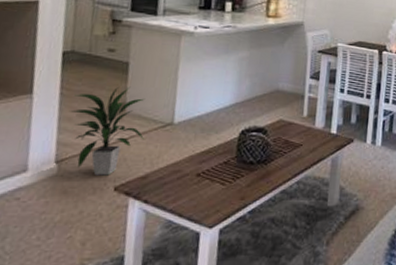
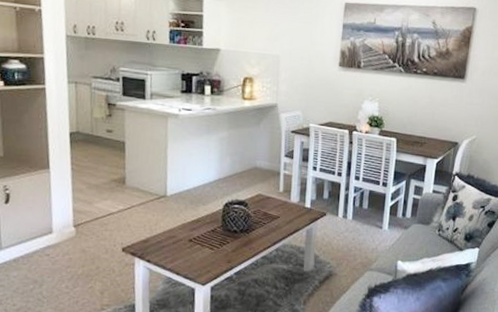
indoor plant: present [70,86,146,176] -> none [81,163,144,239]

